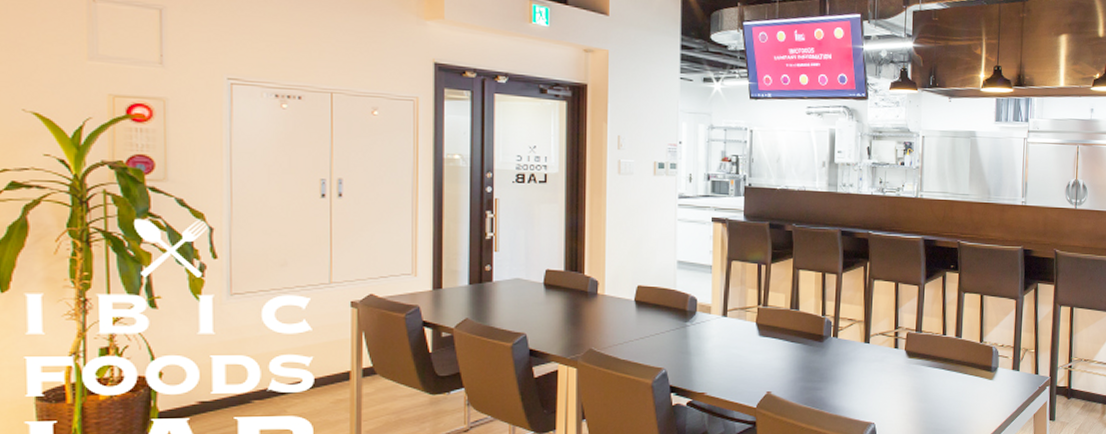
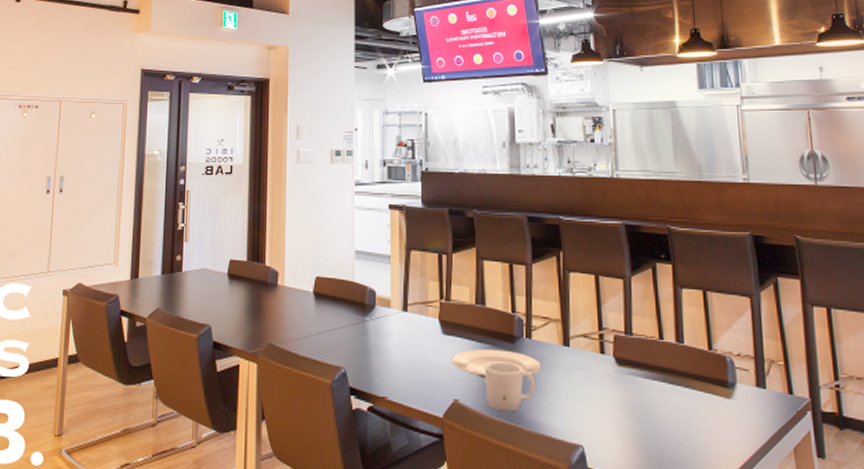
plate: none [766,348,845,373] -> present [451,349,542,378]
mug: none [794,358,839,400] -> present [484,362,536,412]

